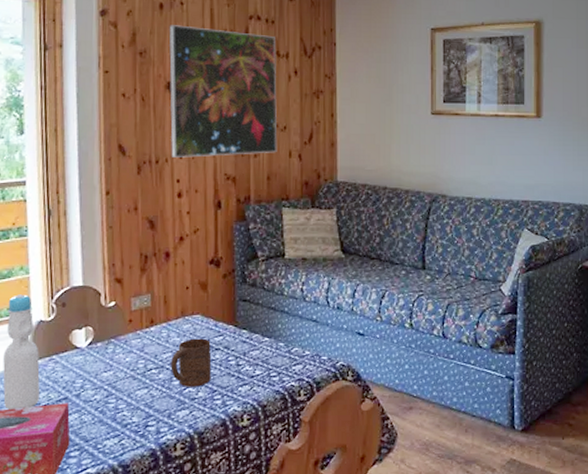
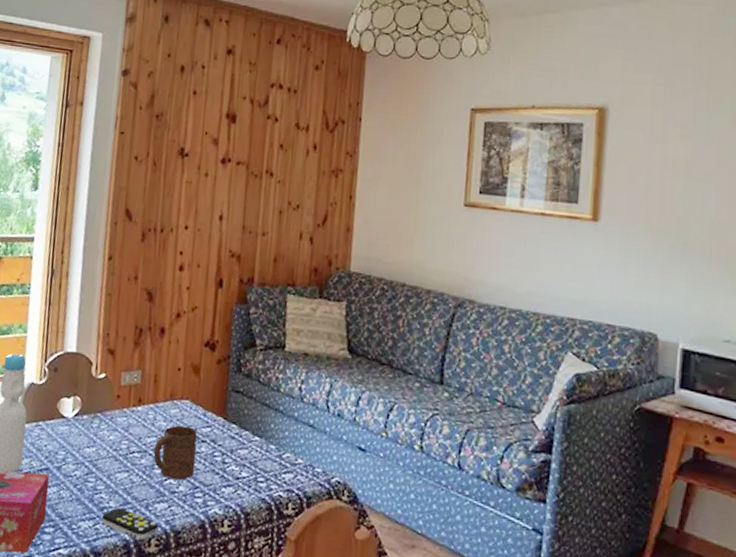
remote control: none [126,421,183,447] -> present [101,507,159,540]
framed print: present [169,25,277,158] -> none [176,89,296,233]

